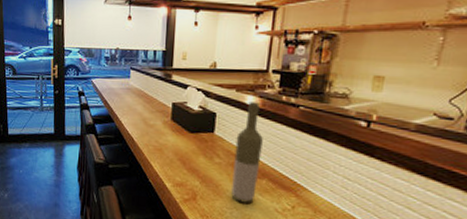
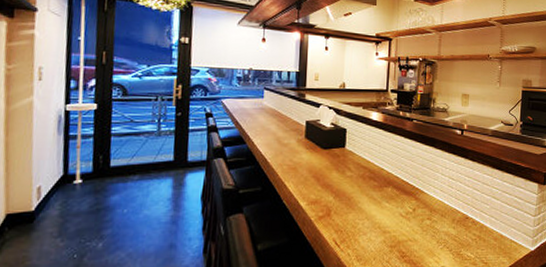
bottle: present [231,102,263,203] -> none [362,117,387,212]

